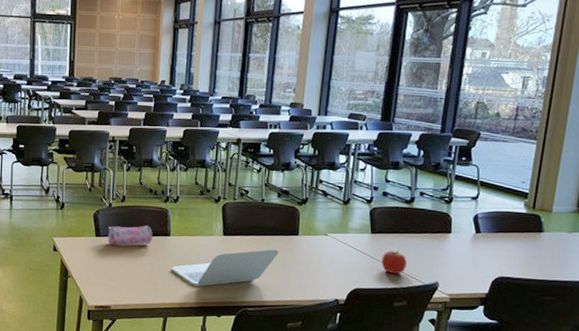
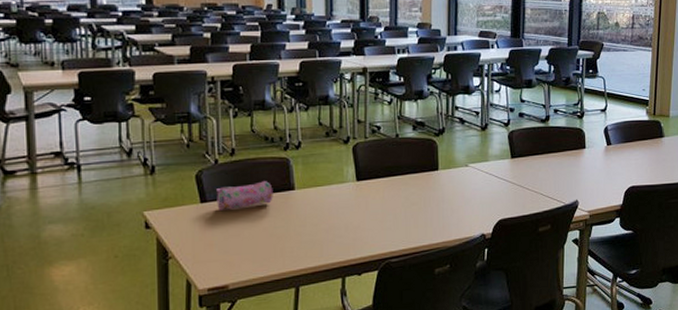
laptop: present [172,249,279,287] -> none [300,189,419,244]
apple: present [381,250,407,274] -> none [524,173,547,198]

